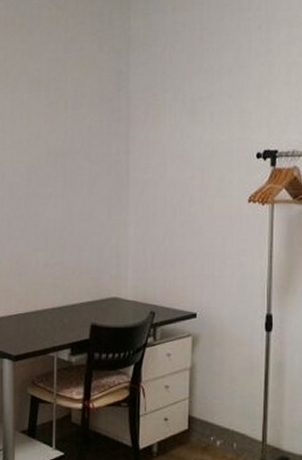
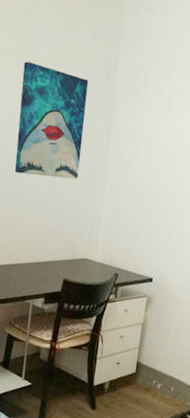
wall art: none [23,81,98,207] -> present [15,62,89,179]

